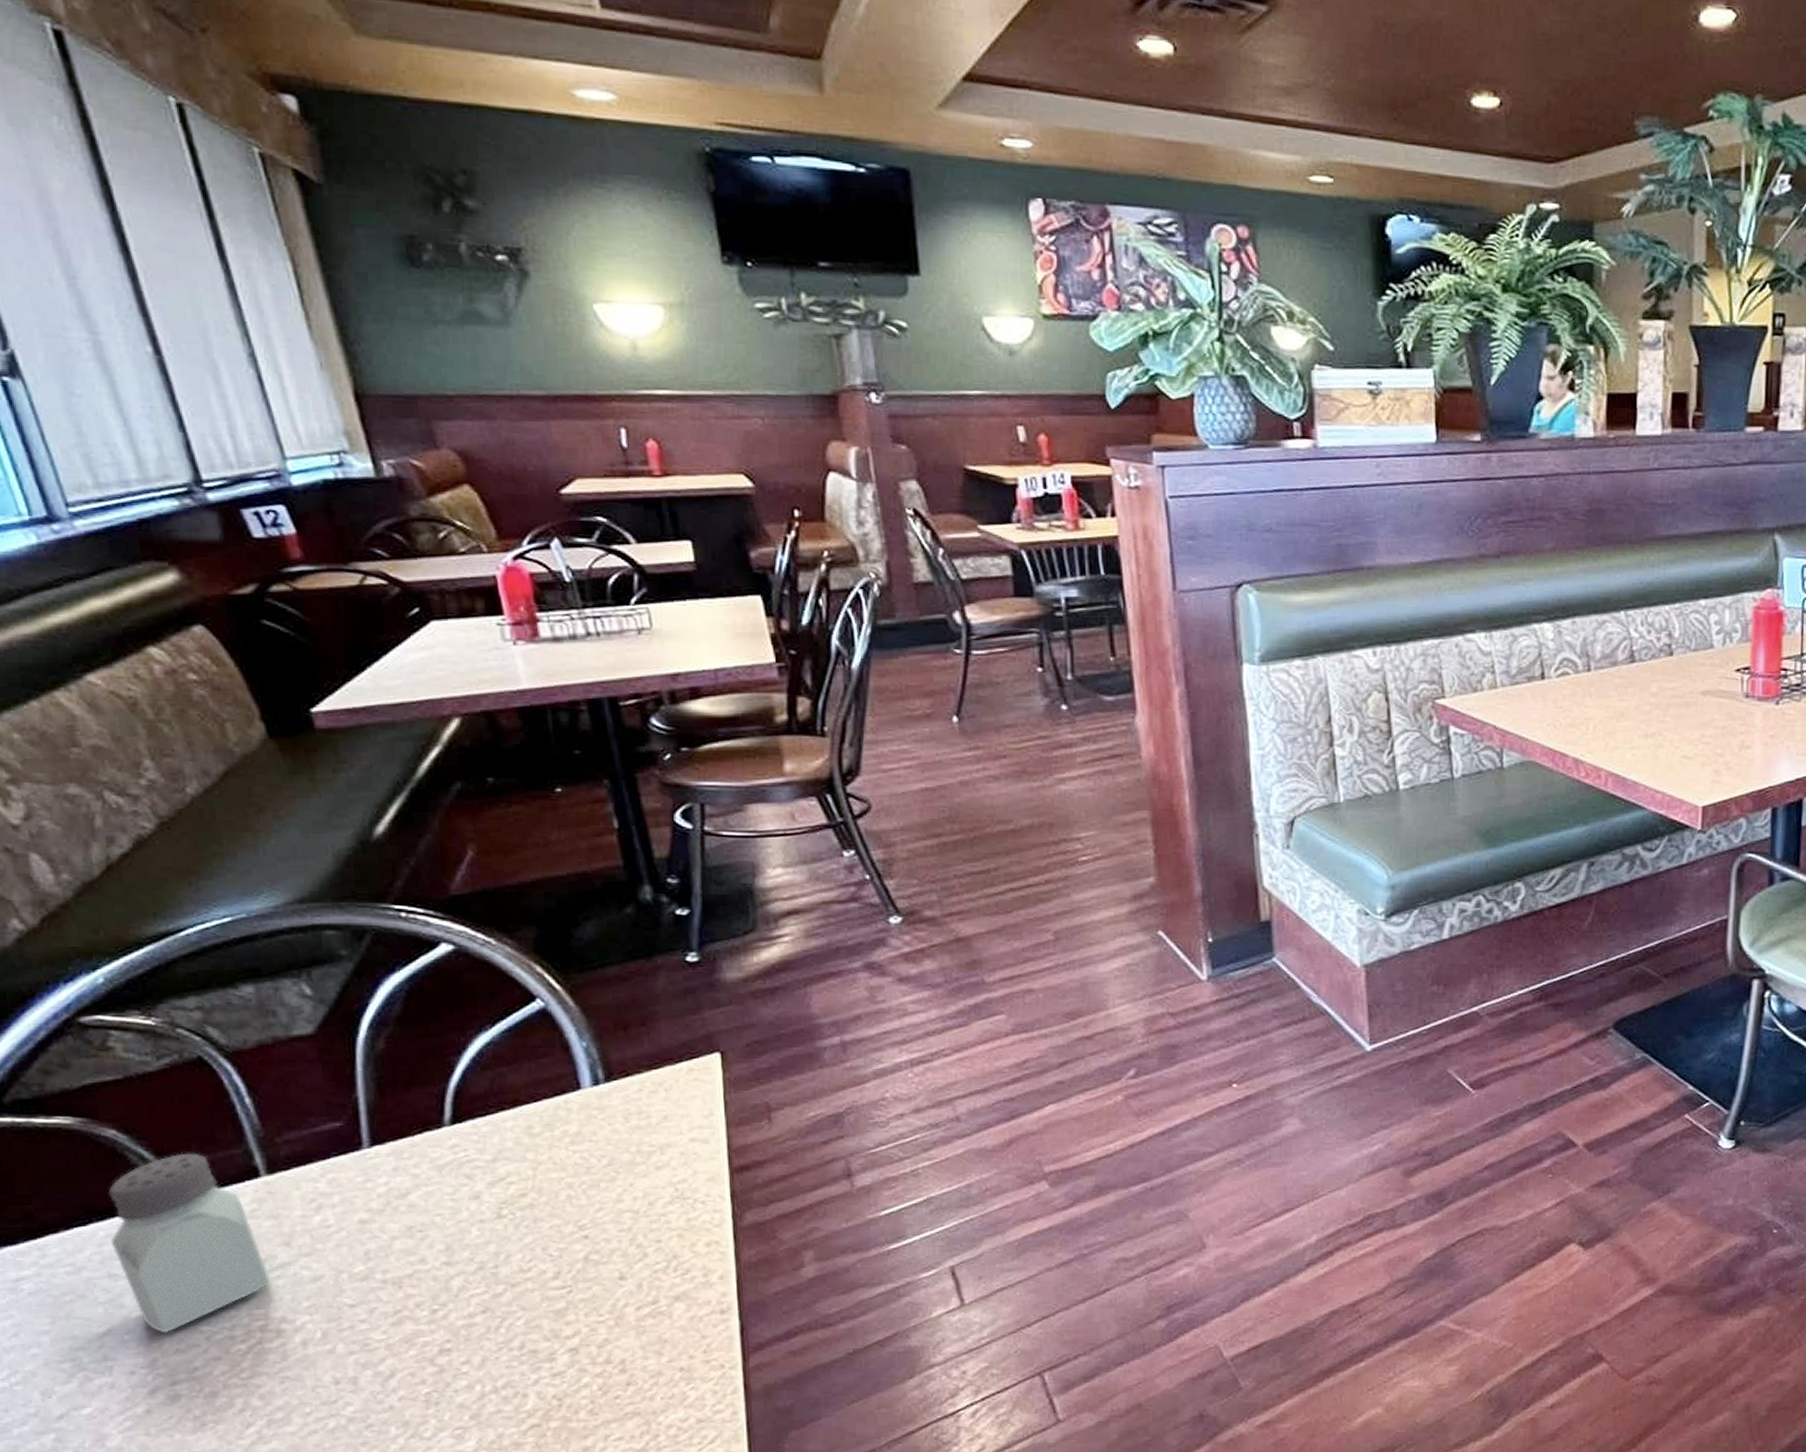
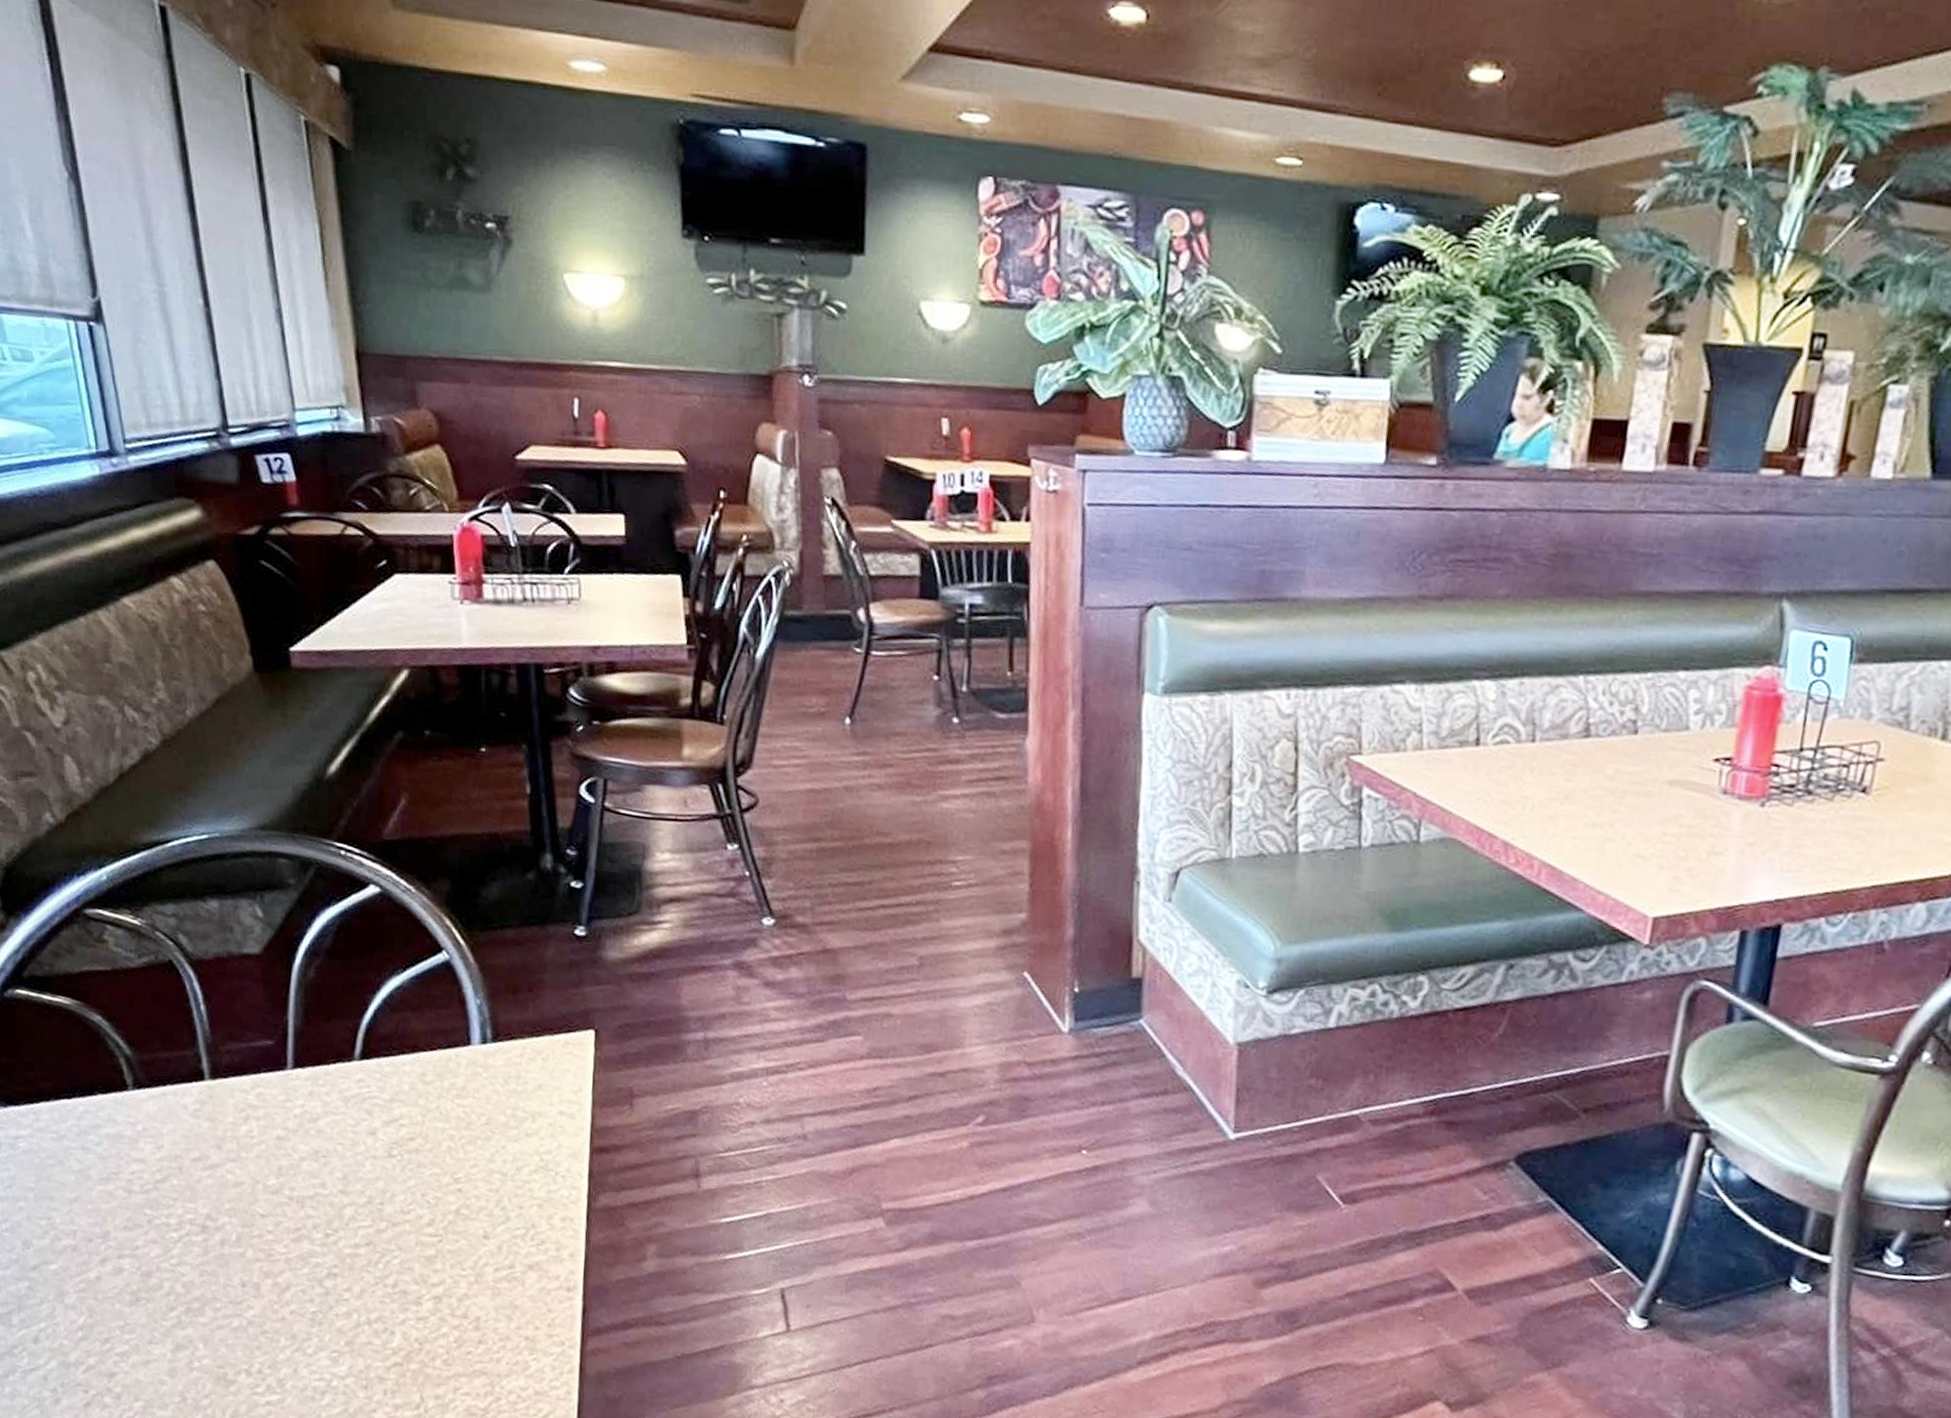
saltshaker: present [109,1153,270,1334] -> none [87,1046,202,1210]

